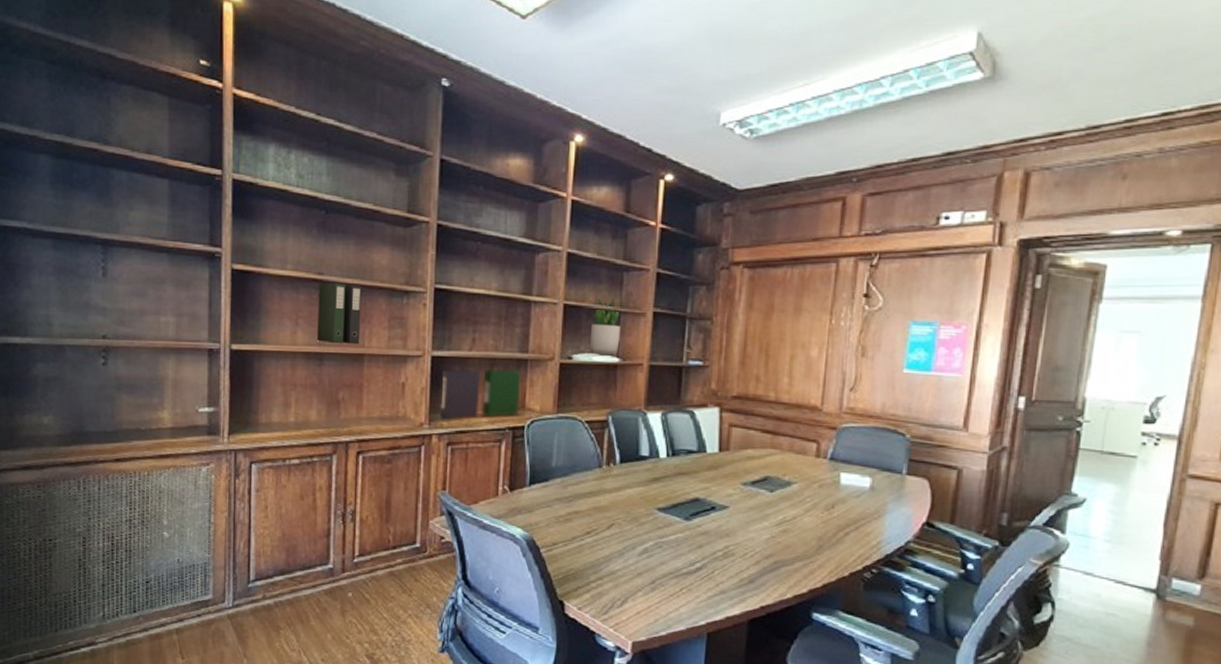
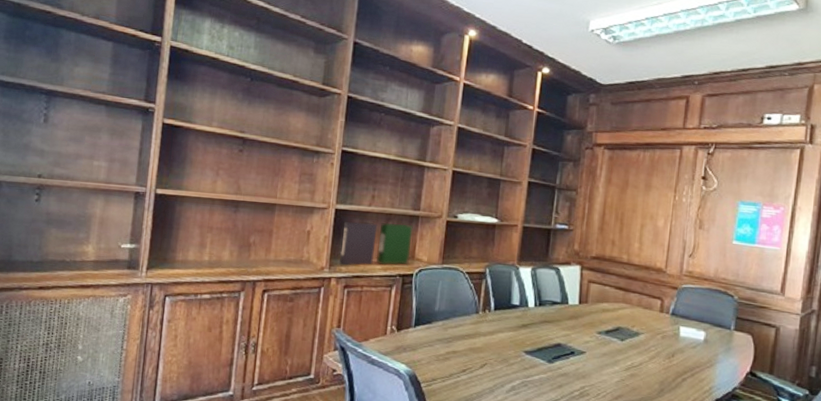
binder: present [317,283,362,345] -> none [235,140,278,195]
planter: present [590,297,621,355] -> none [473,167,502,216]

